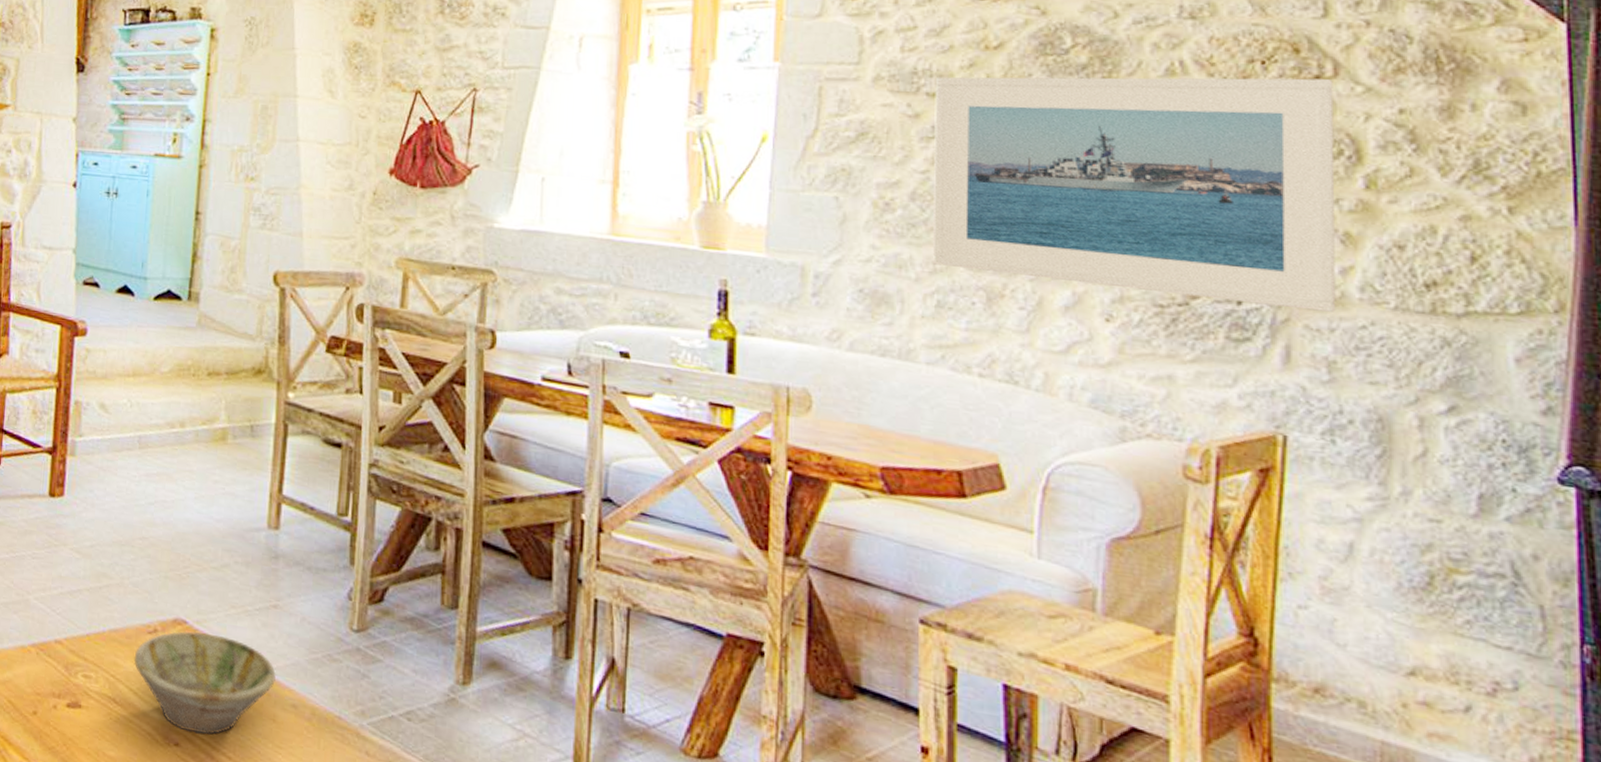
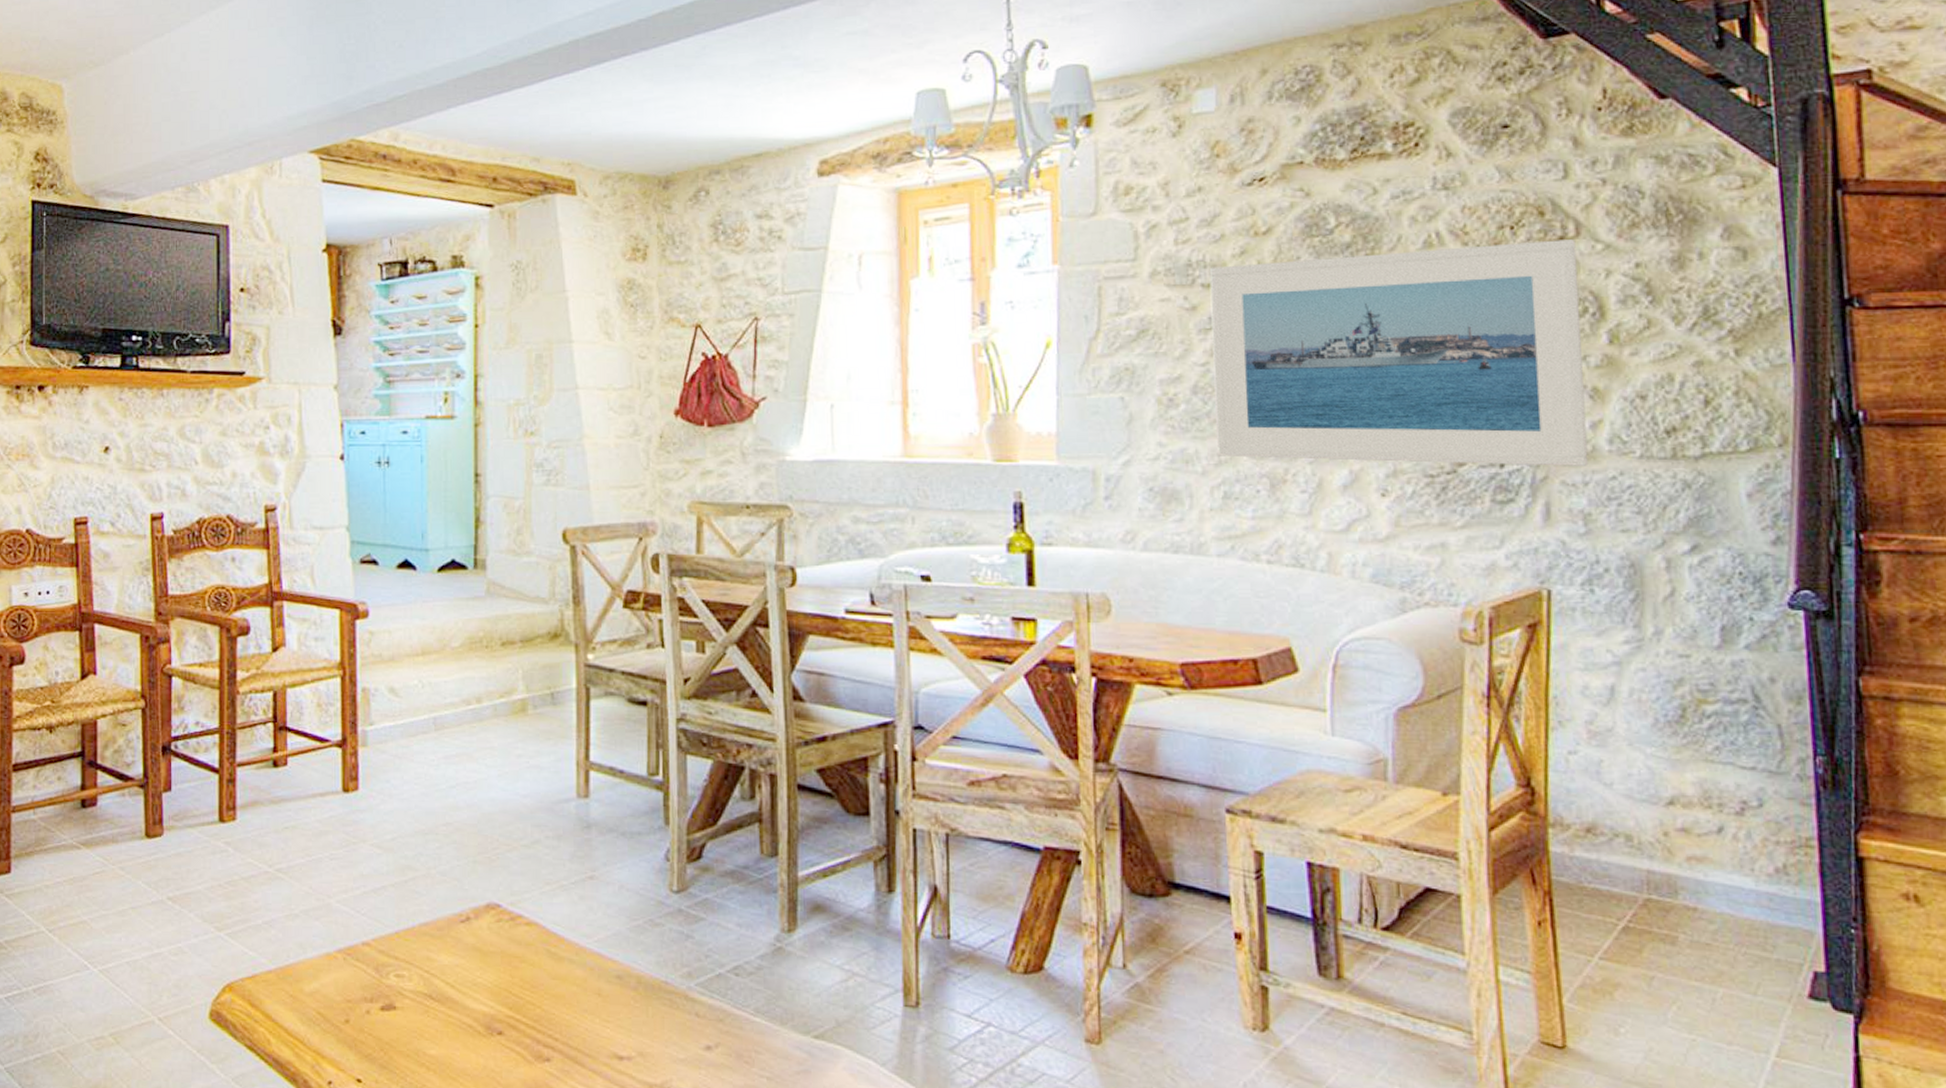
bowl: present [134,631,277,735] -> none [448,913,599,1019]

